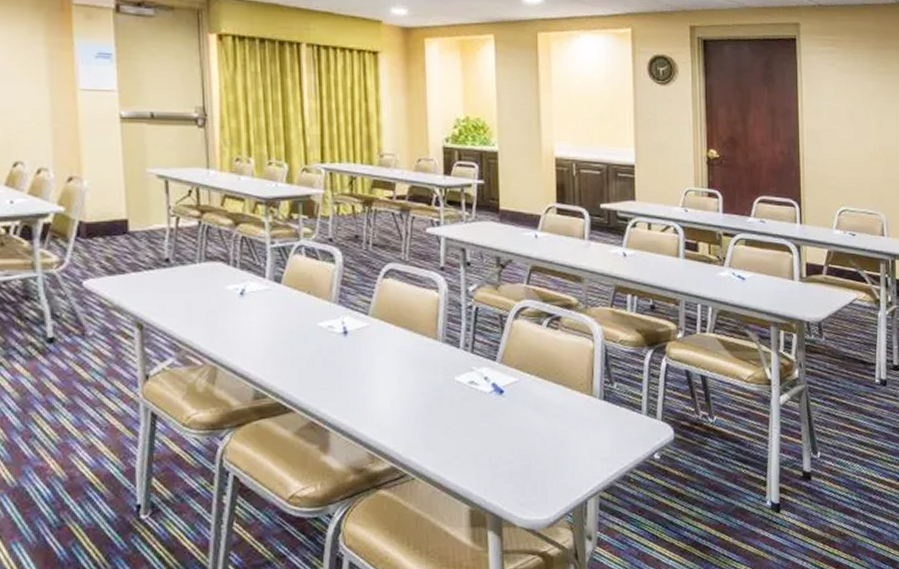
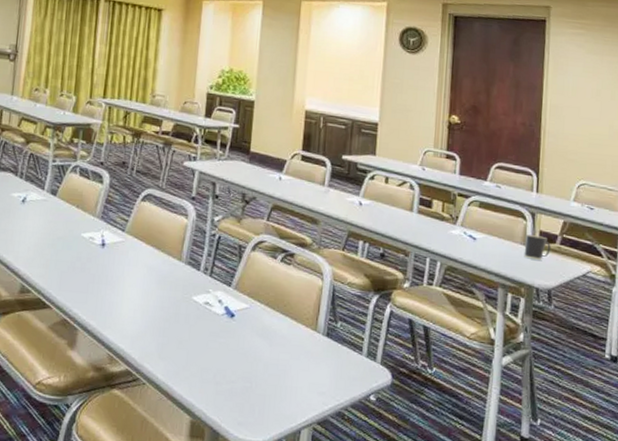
mug: none [792,268,818,293] -> present [524,235,551,260]

